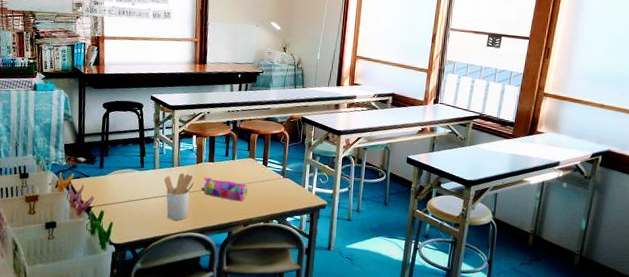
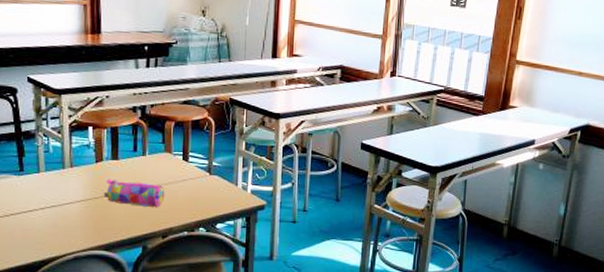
utensil holder: present [164,173,194,220] -> none [53,176,94,236]

